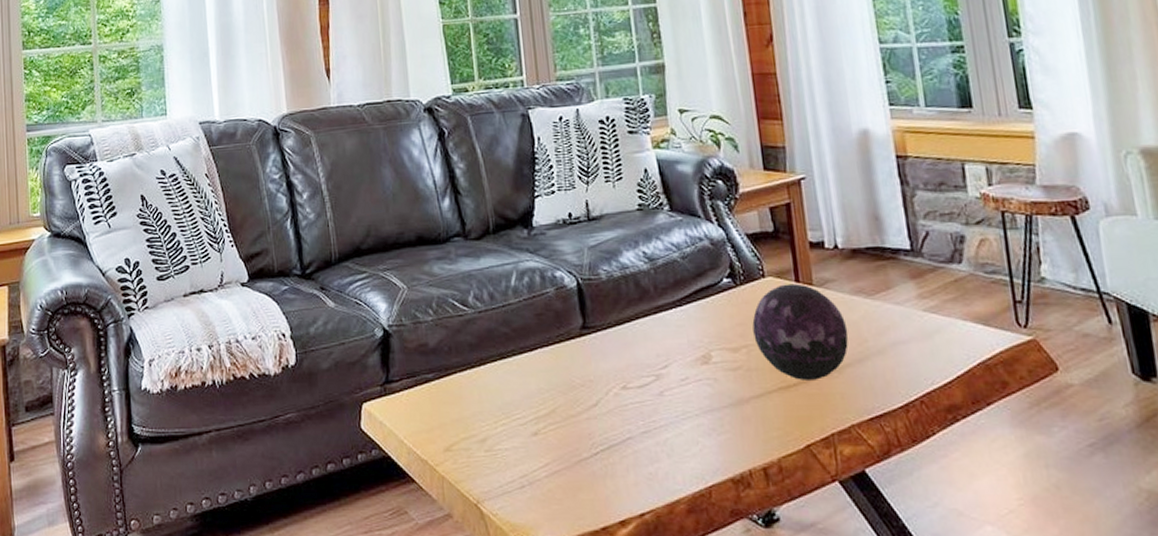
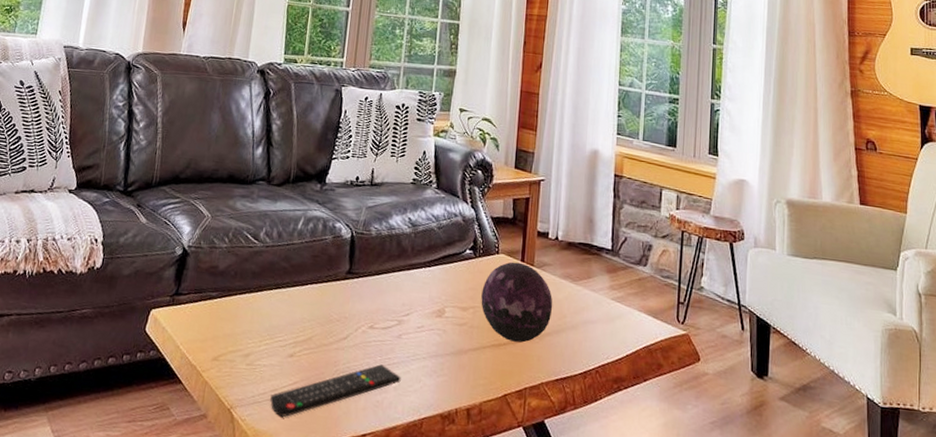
remote control: none [521,430,674,505] -> present [270,364,401,417]

